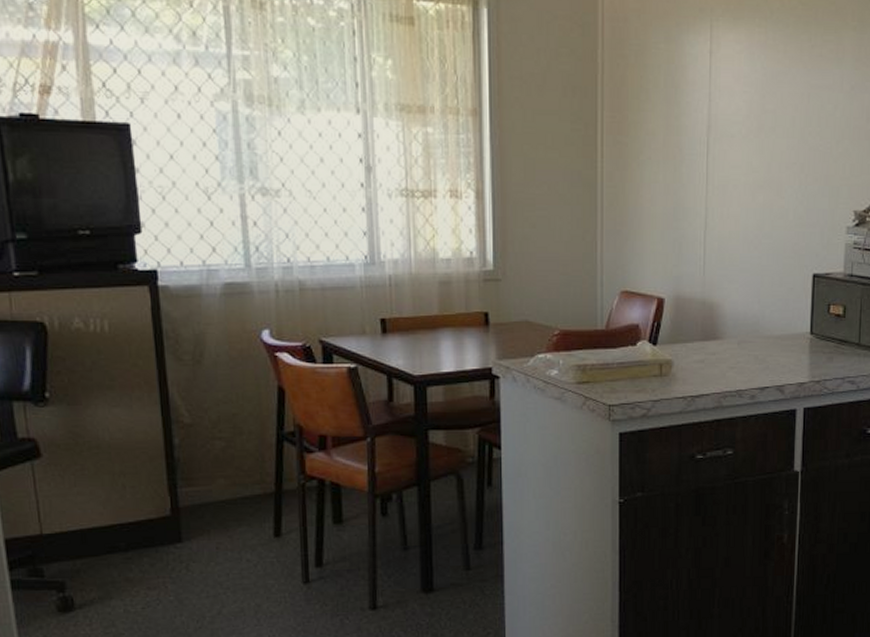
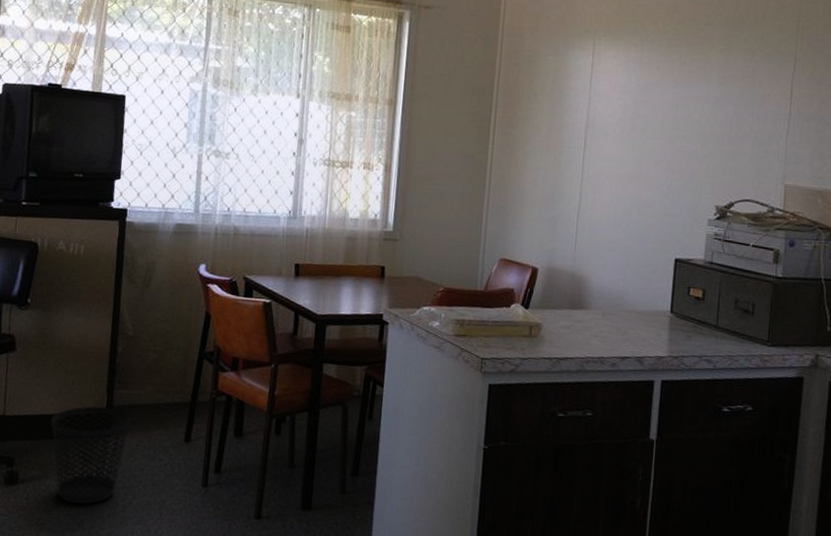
wastebasket: none [103,509,204,623] -> present [51,406,131,505]

